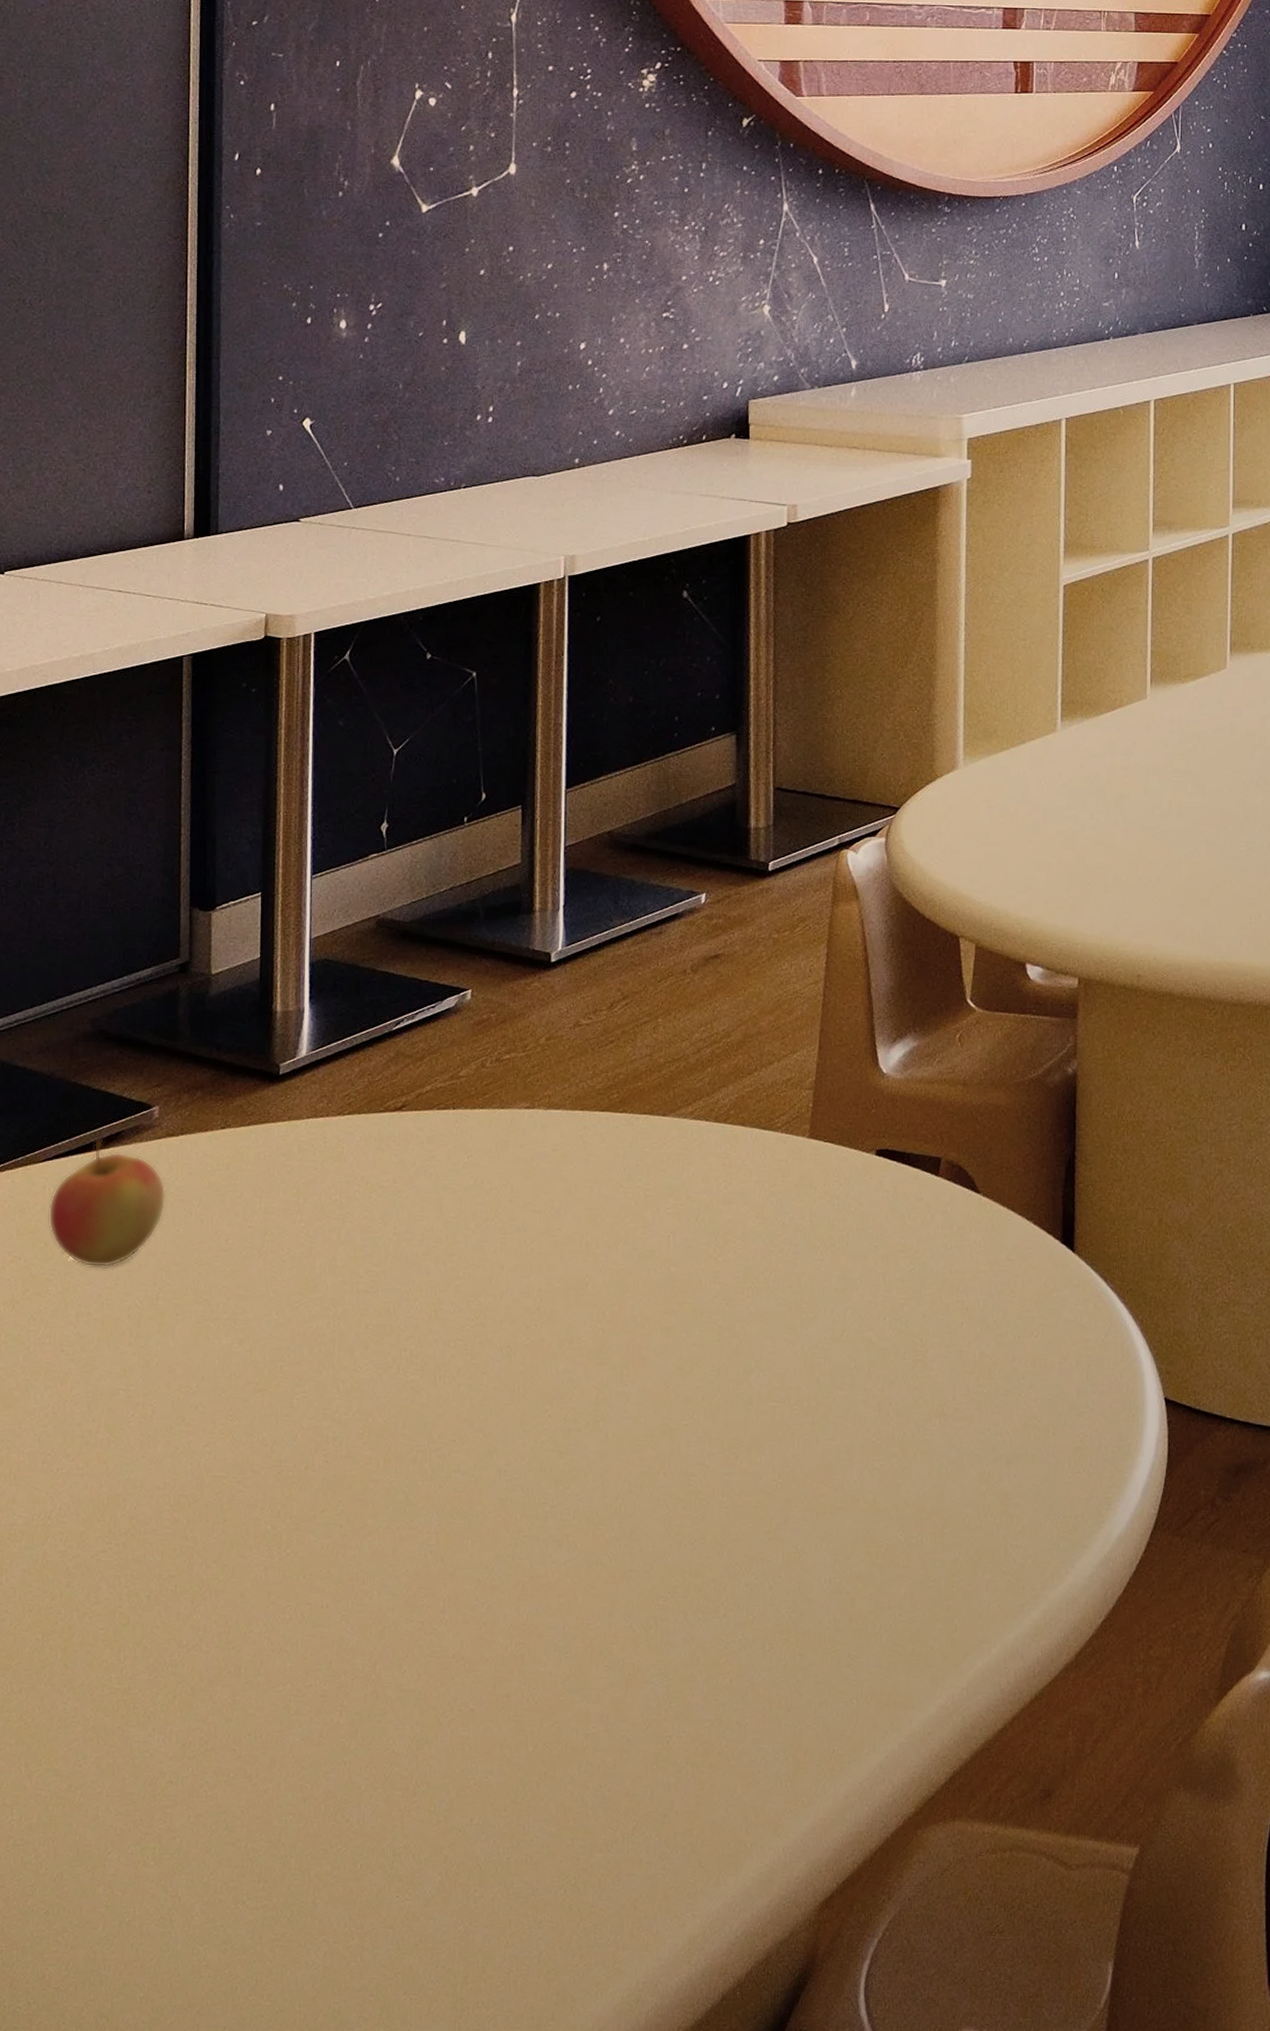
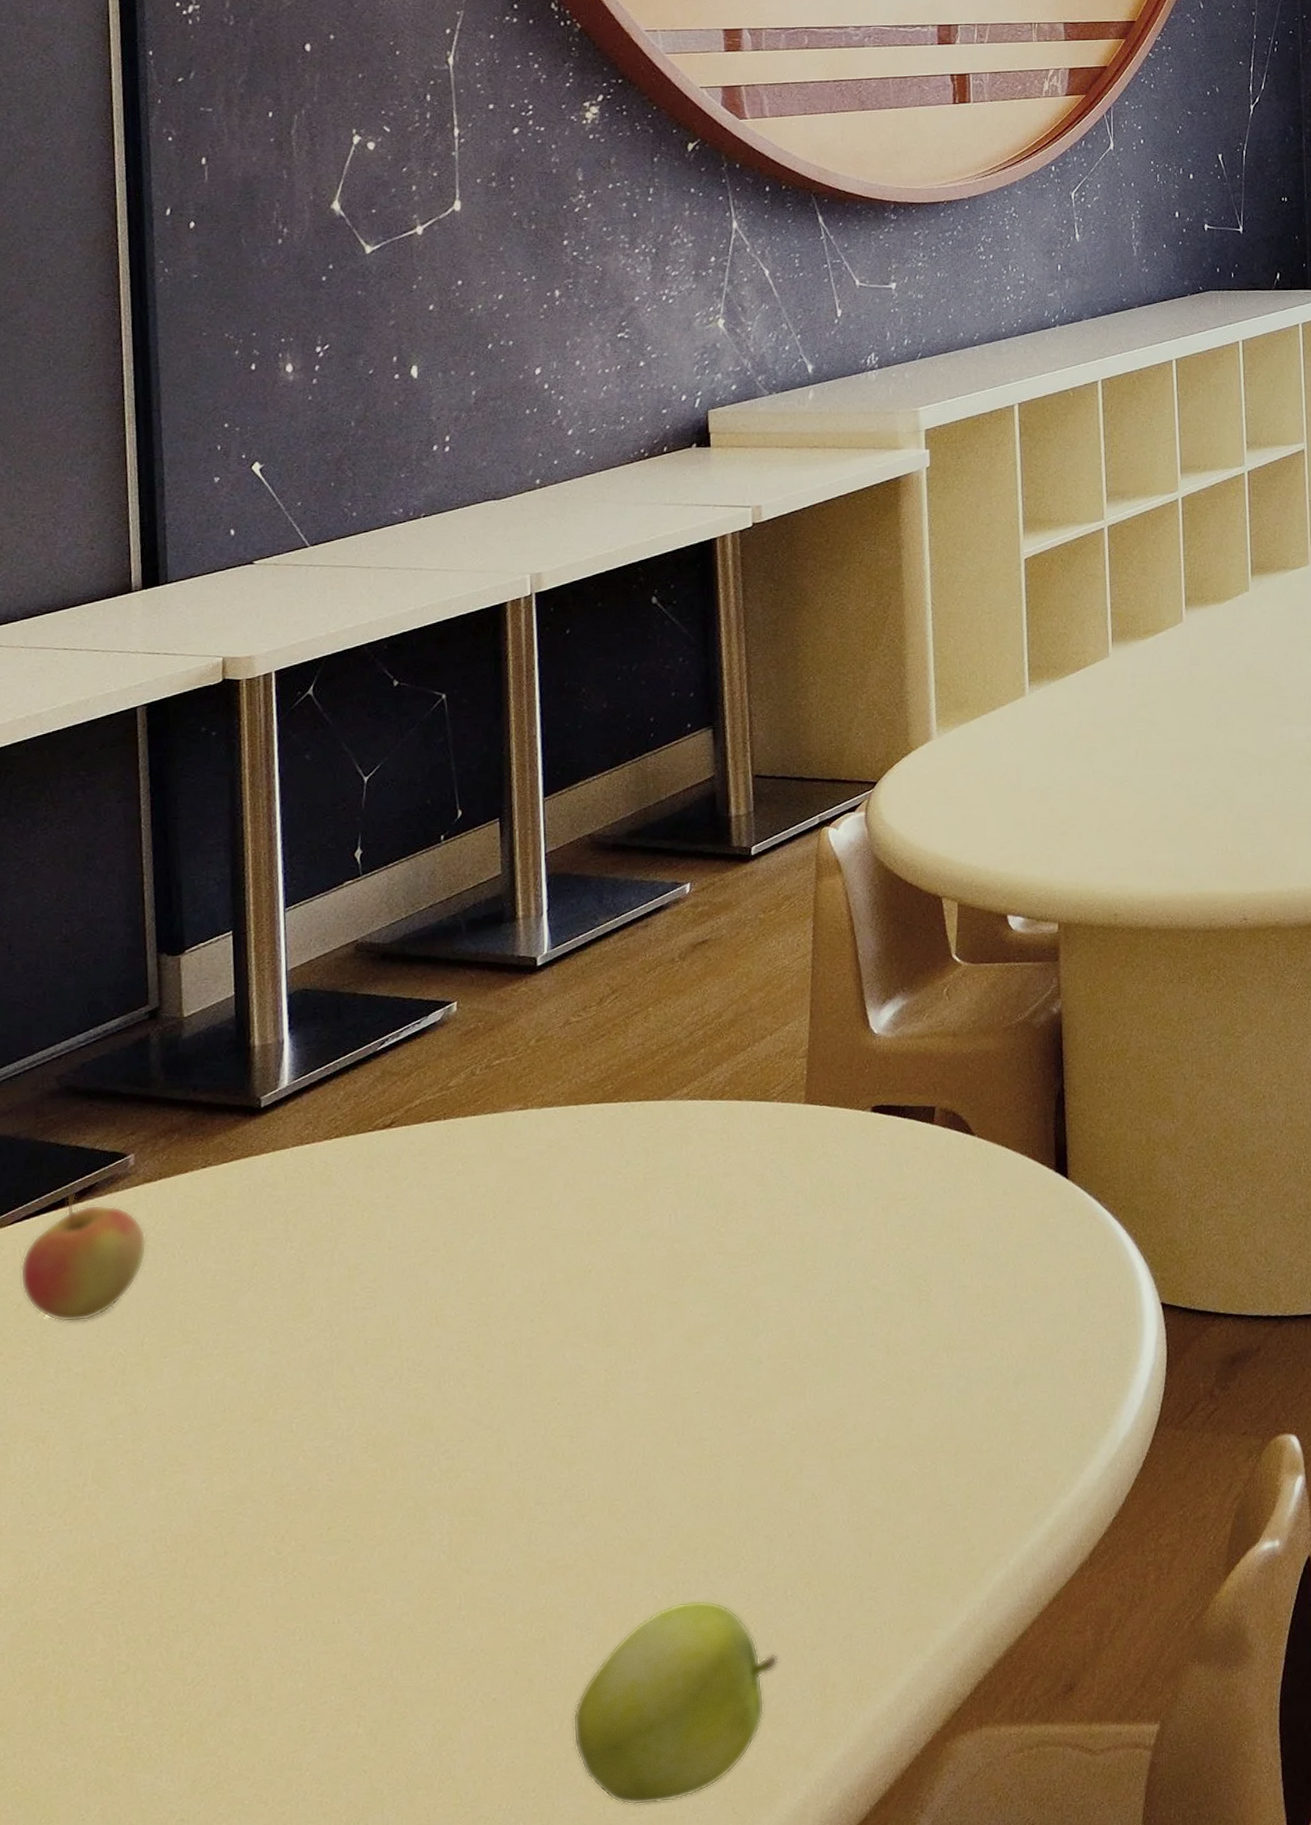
apple: none [546,1640,753,1845] -> present [572,1600,779,1806]

